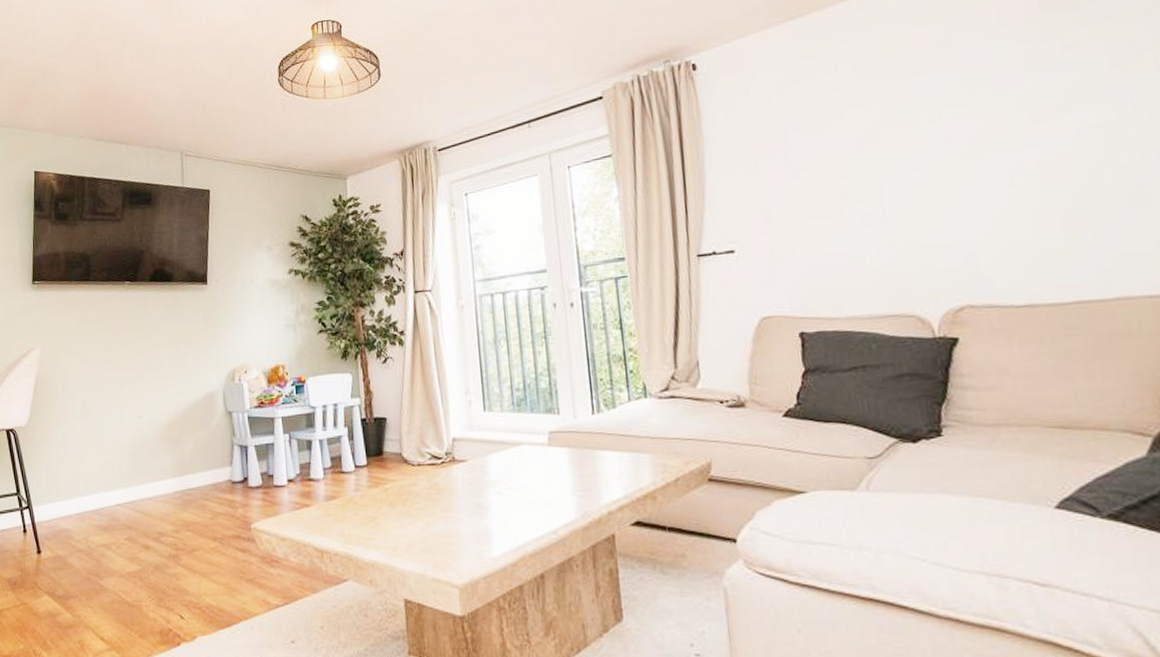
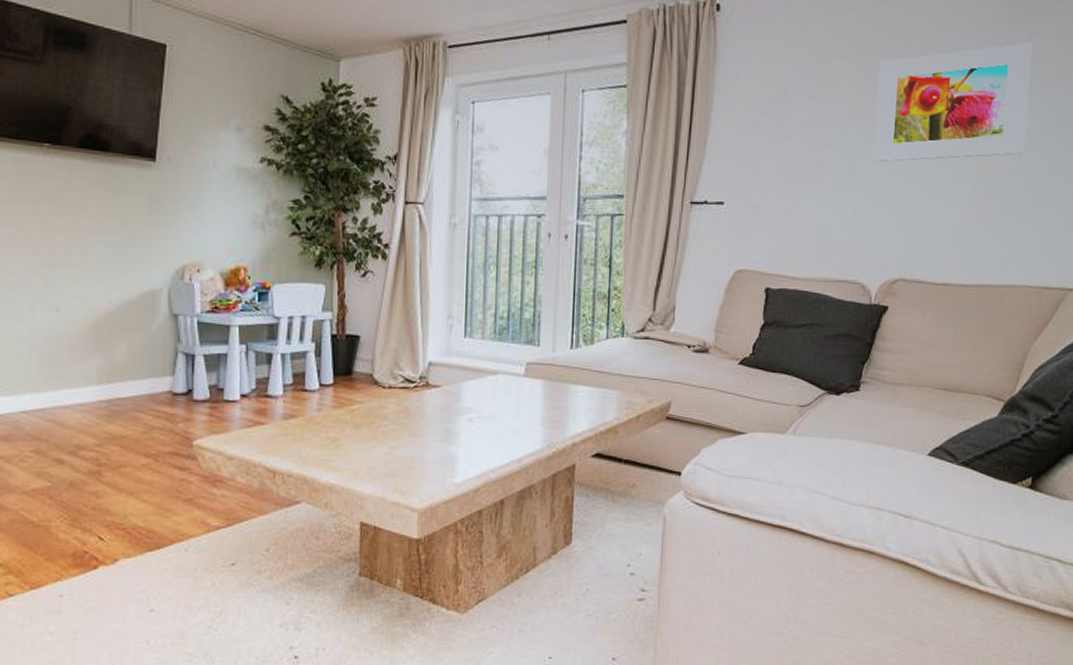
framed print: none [888,30,1101,186] -> present [873,43,1033,162]

